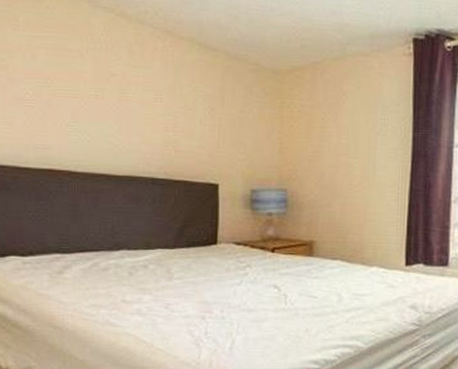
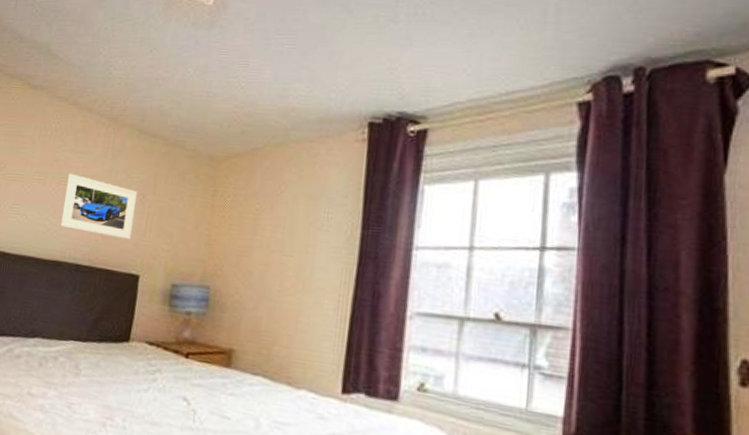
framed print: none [128,88,206,152] -> present [60,173,138,240]

